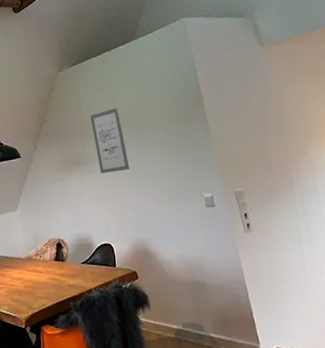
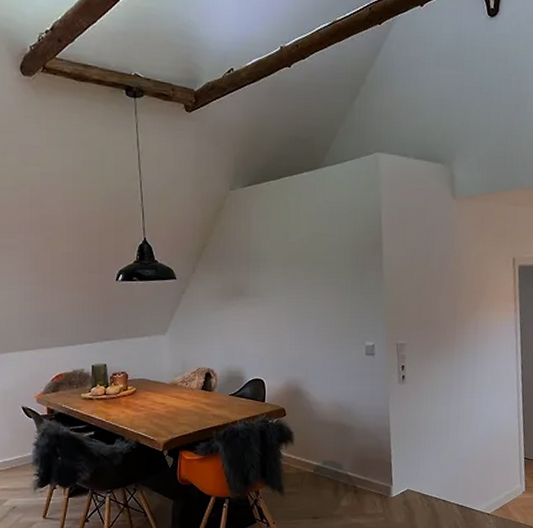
wall art: present [90,108,130,173] -> none [259,240,295,308]

